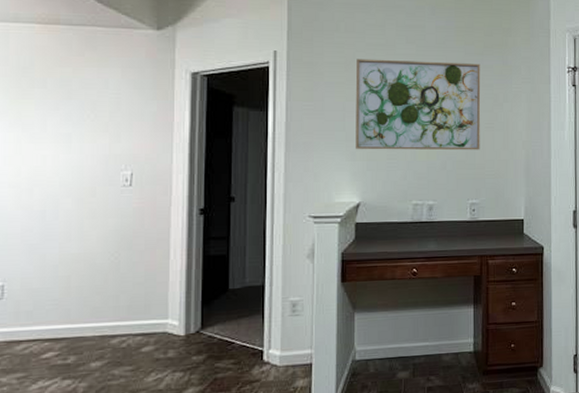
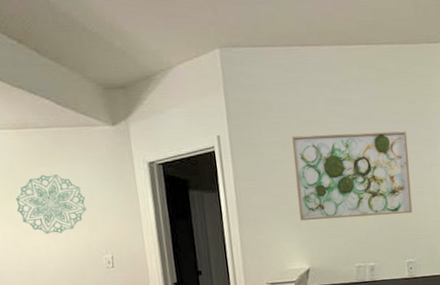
wall decoration: none [26,75,112,143] -> present [15,174,86,234]

